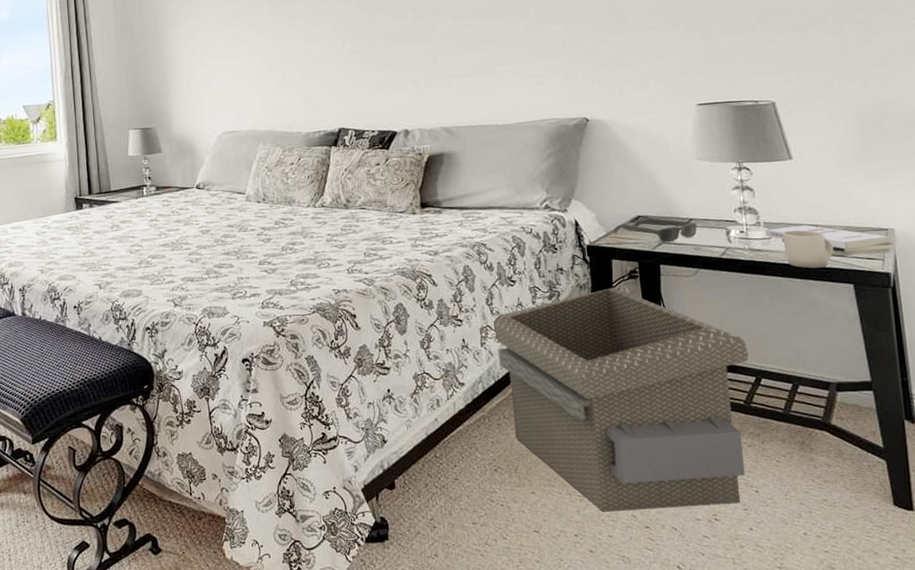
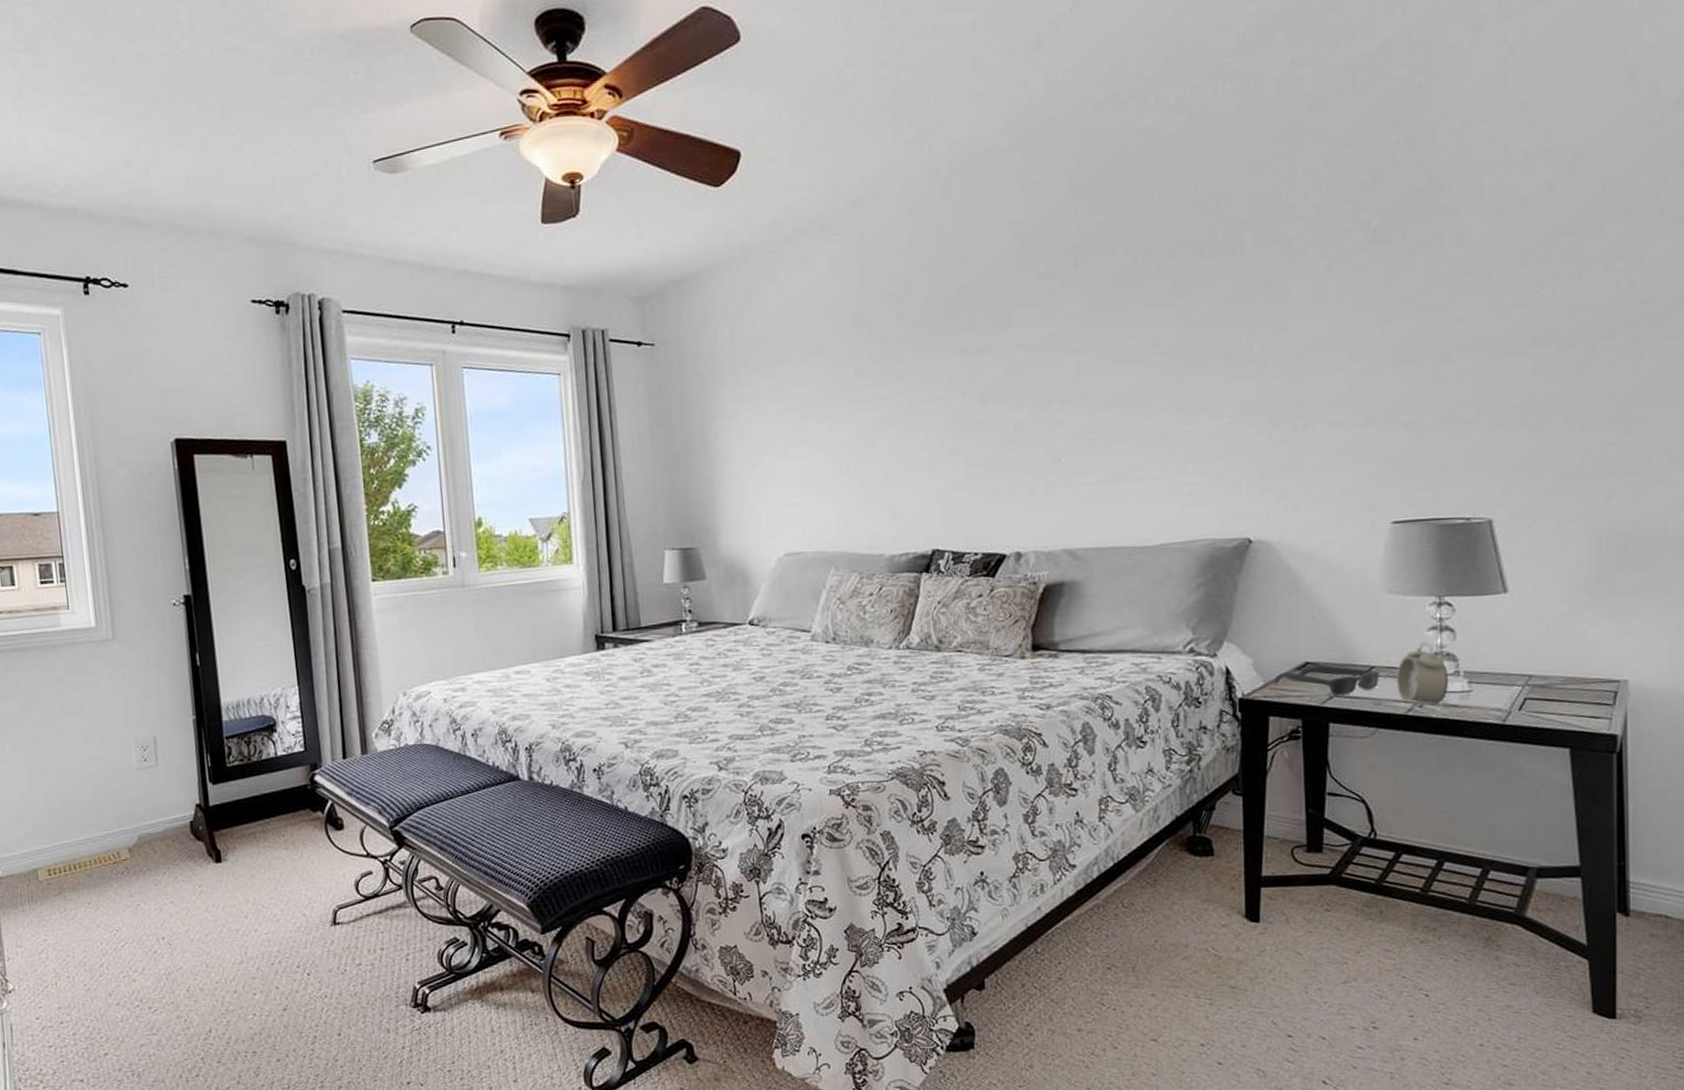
storage basket: present [494,287,749,512] -> none [1116,750,1431,1018]
alarm clock: none [710,199,752,251] -> present [1396,642,1448,707]
books: present [765,225,895,256] -> none [1465,674,1627,713]
mug: present [782,230,834,269] -> none [1486,681,1549,729]

